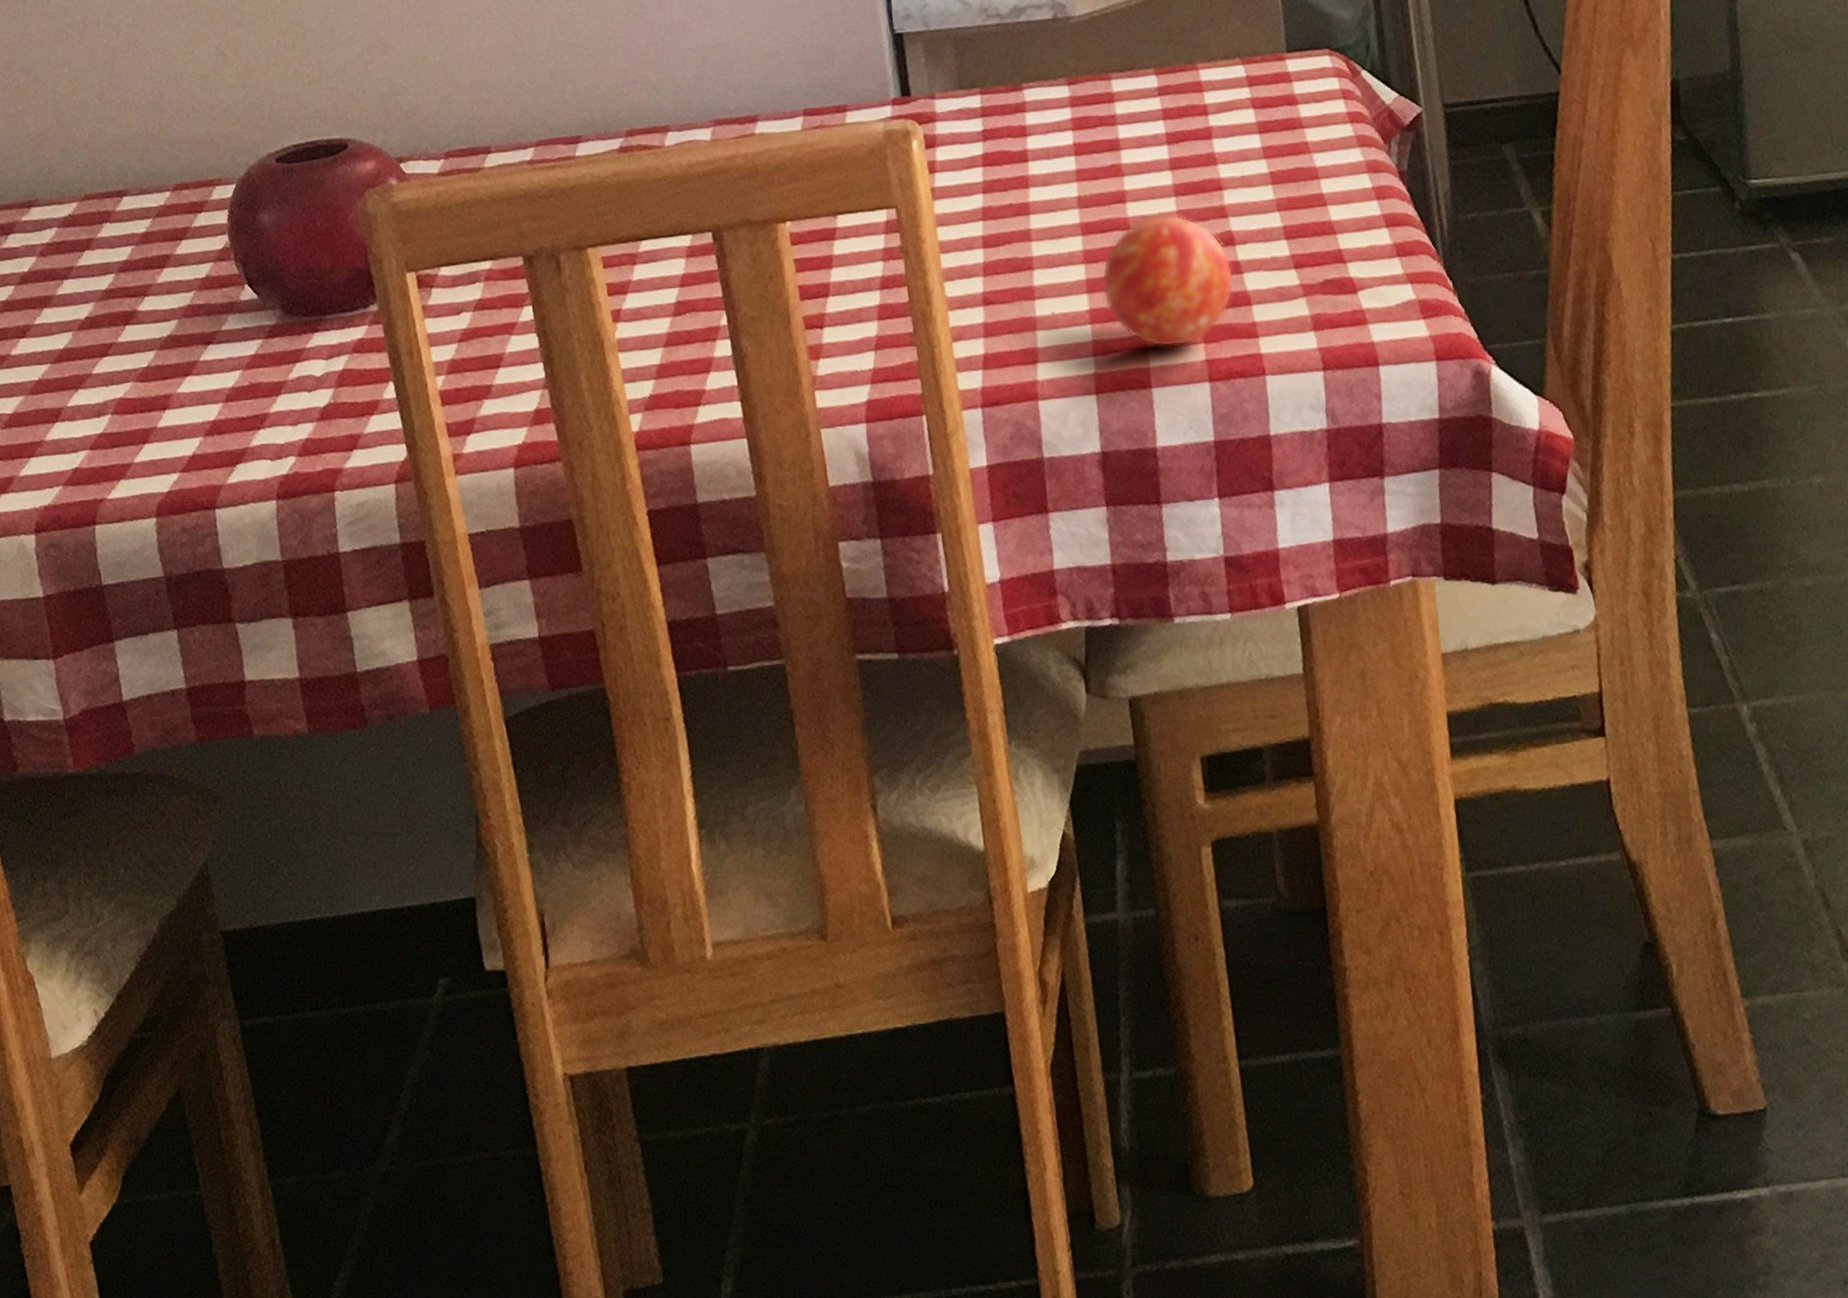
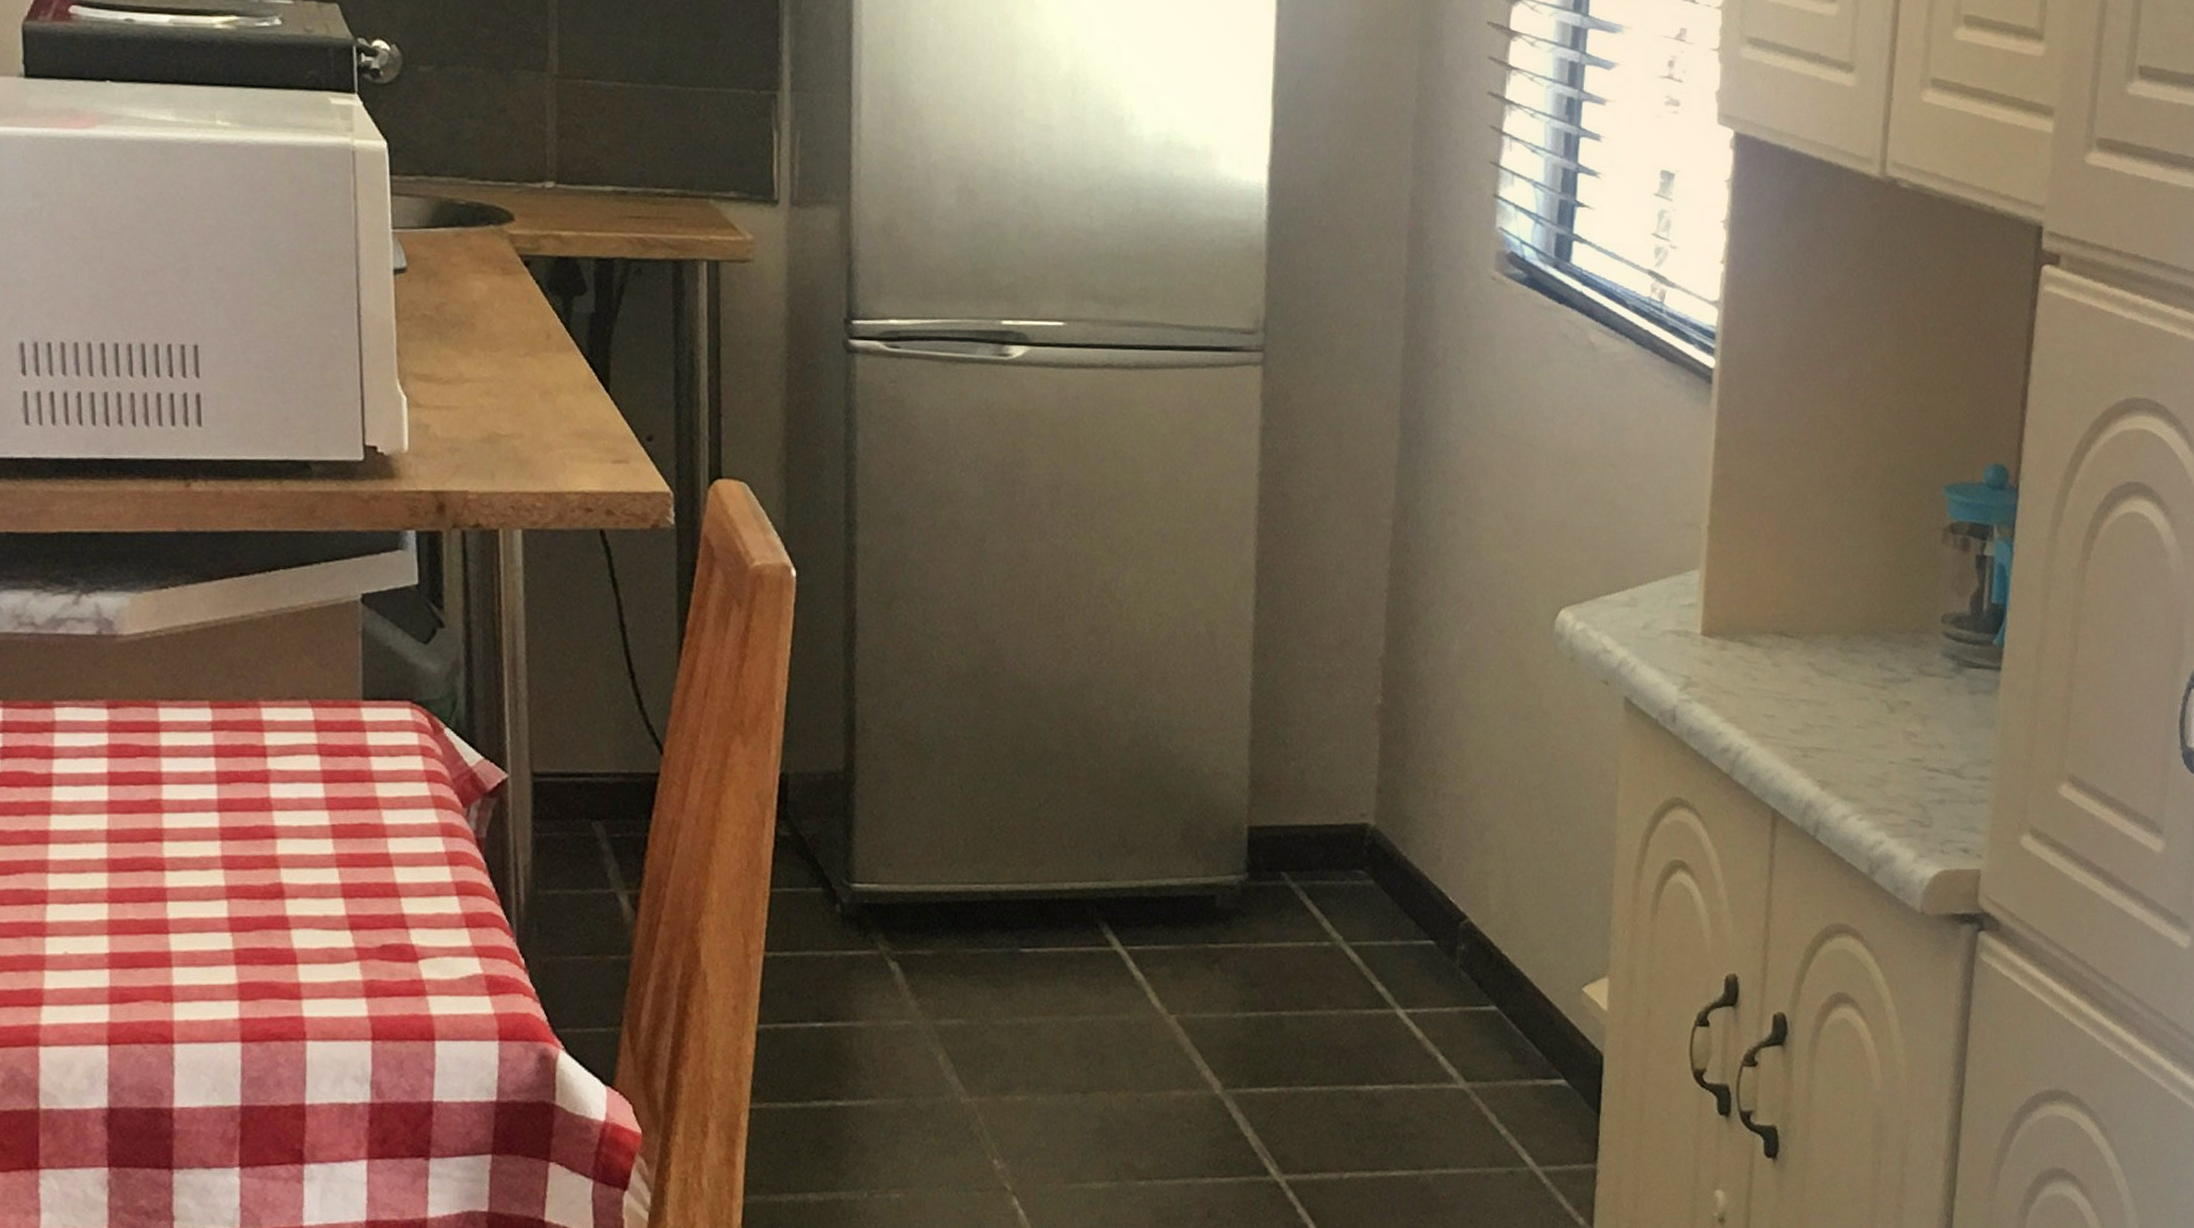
apple: present [1101,214,1234,347] -> none [125,859,280,1001]

